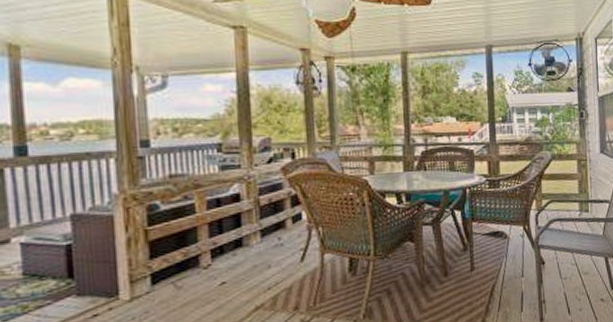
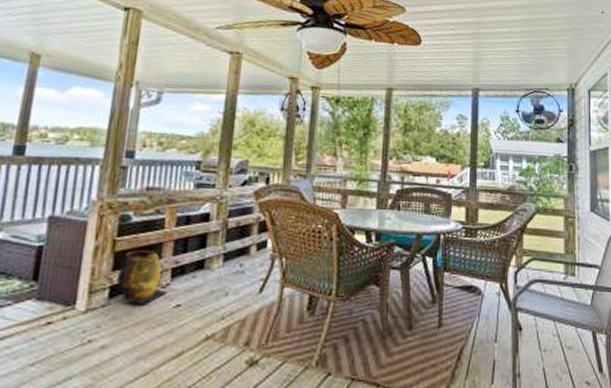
planter pot: none [155,235,210,288] -> present [116,250,168,306]

